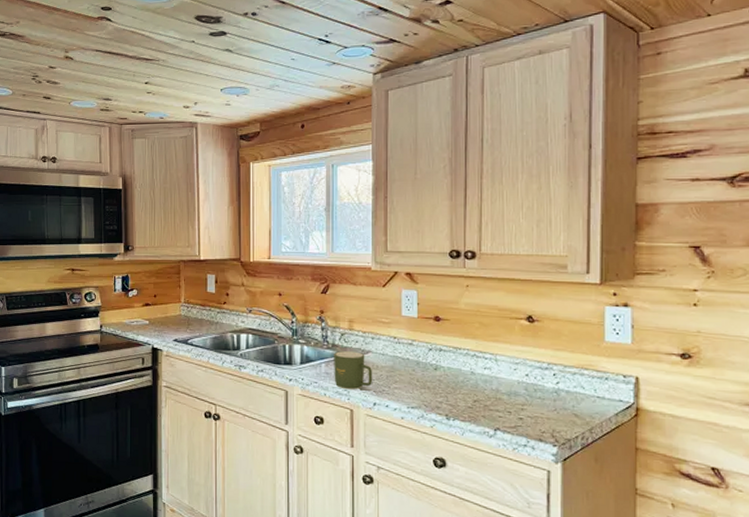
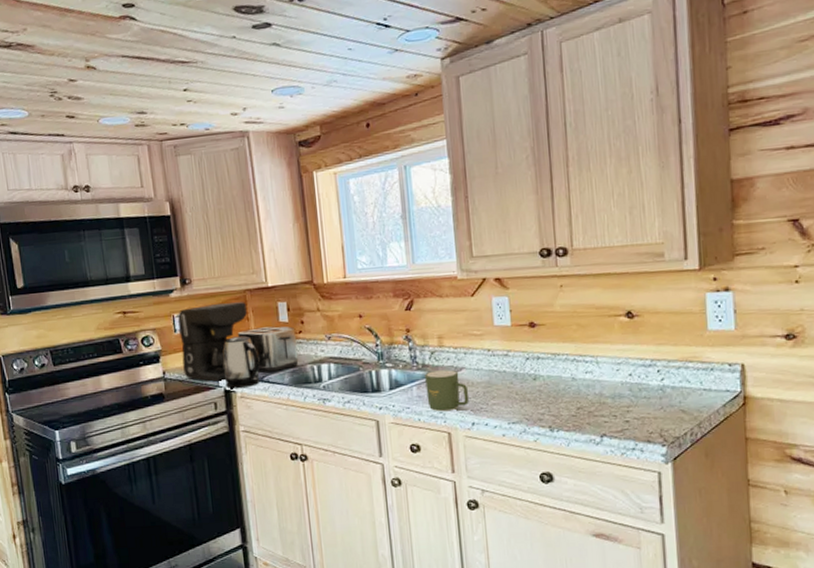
coffee maker: none [118,271,179,340] -> present [178,302,247,383]
kettle: none [153,301,186,348] -> present [223,336,260,390]
toaster: none [168,294,221,337] -> present [237,326,299,373]

